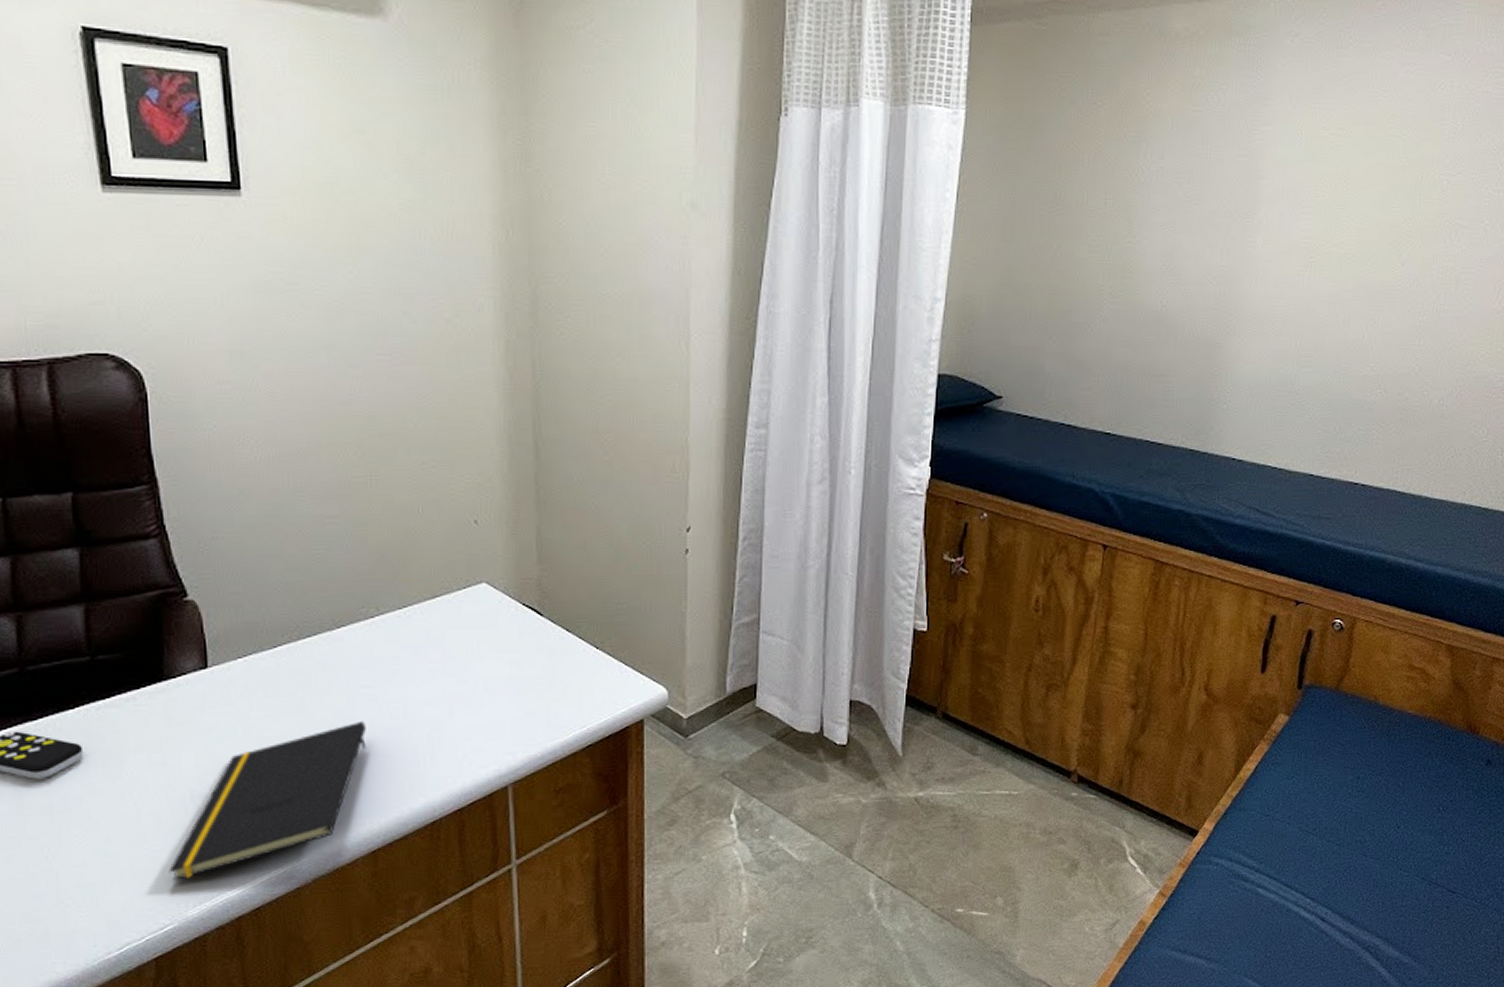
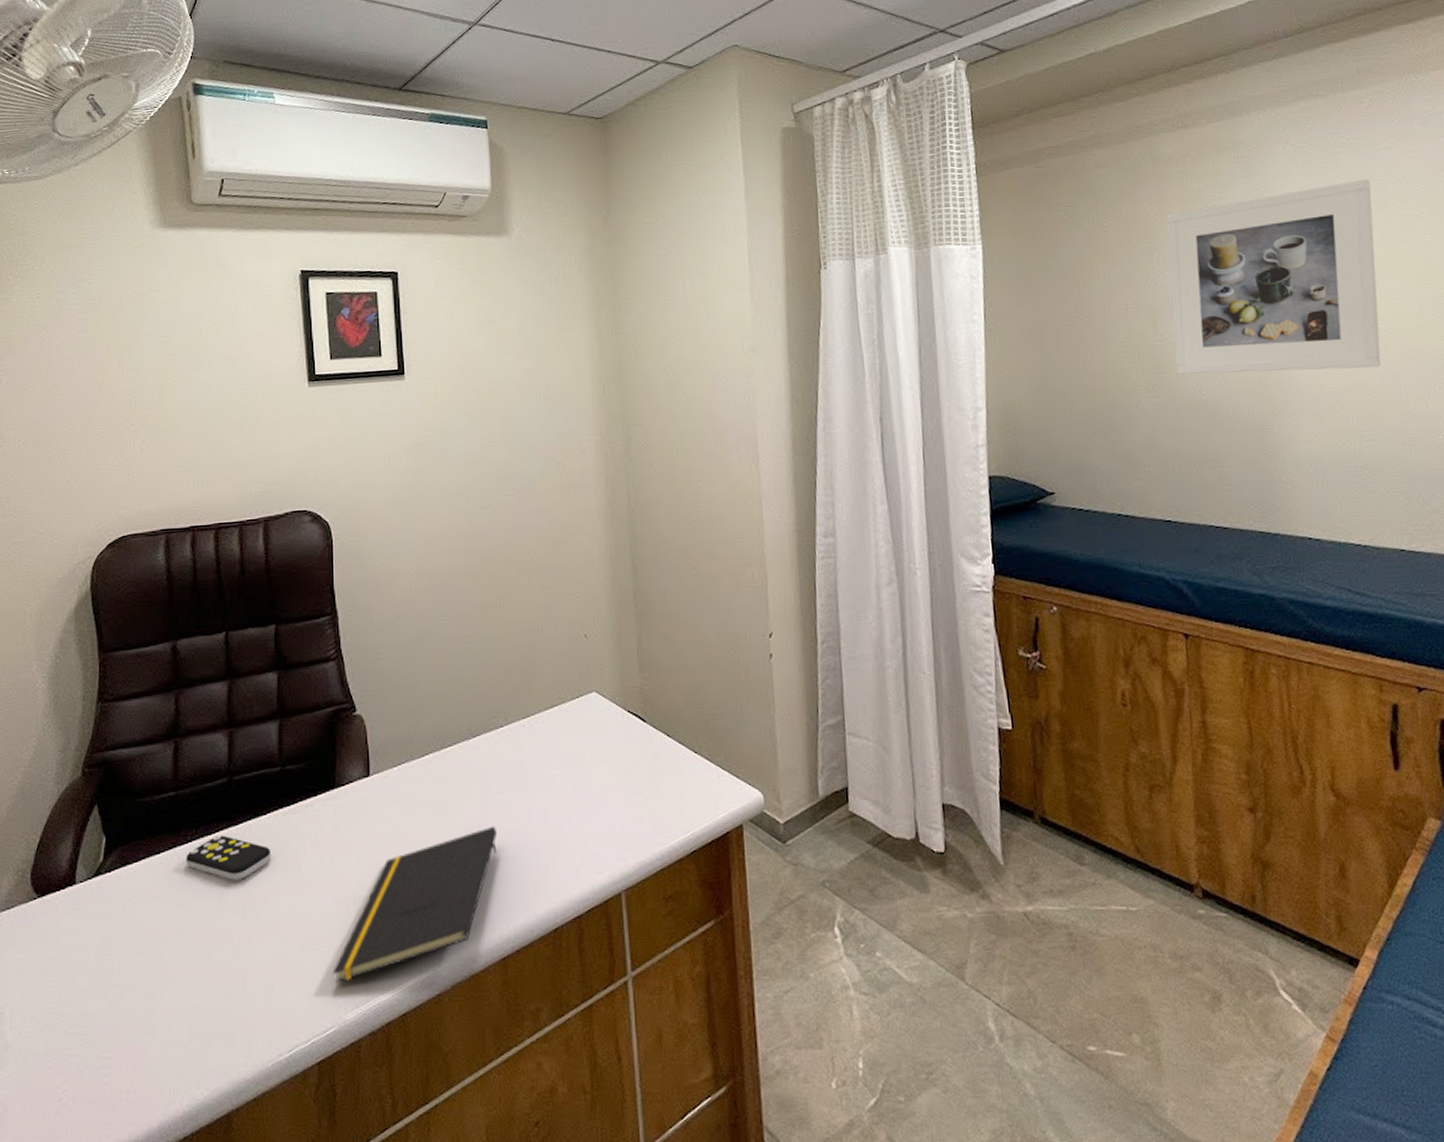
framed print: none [1142,88,1366,294] -> present [1166,179,1381,375]

